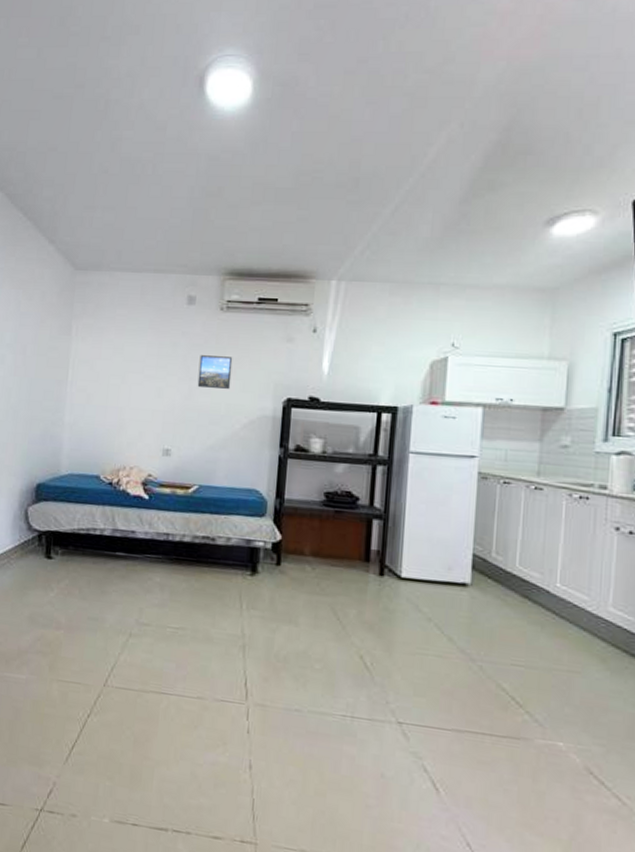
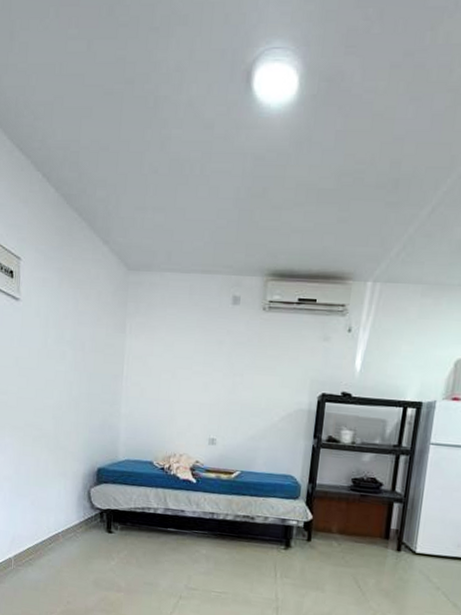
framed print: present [197,355,233,389] -> none [240,353,274,384]

